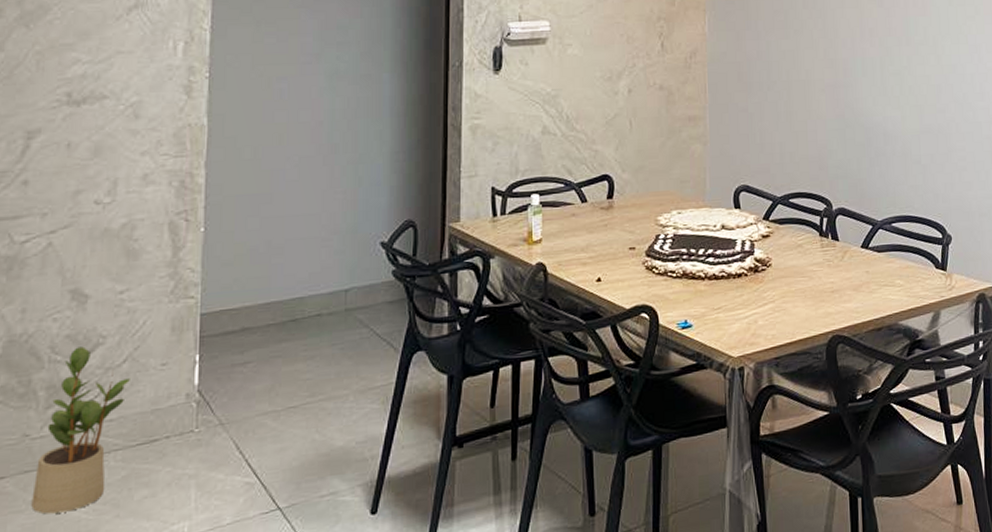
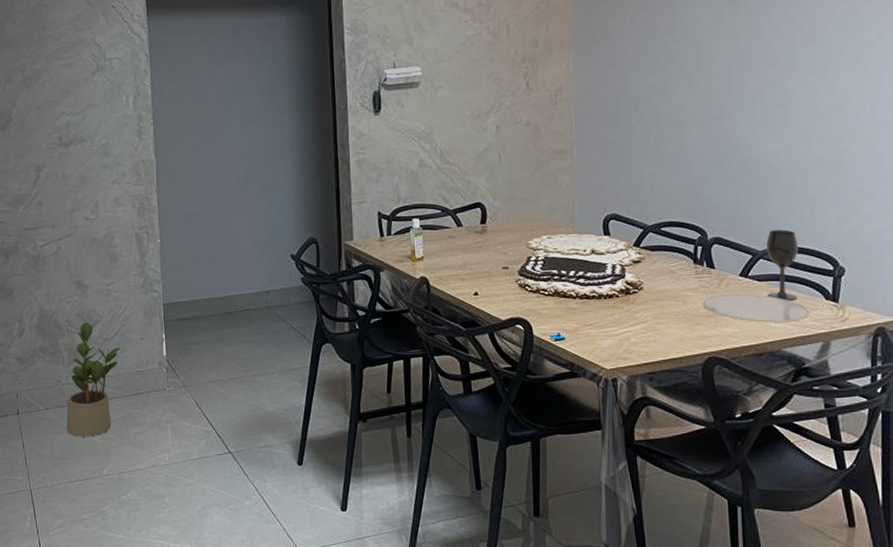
plate: none [827,266,923,296] -> present [702,293,811,323]
wine glass: none [885,198,913,272] -> present [766,229,799,301]

